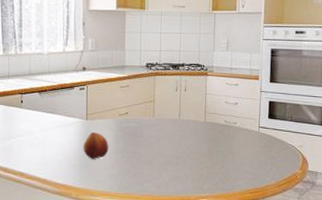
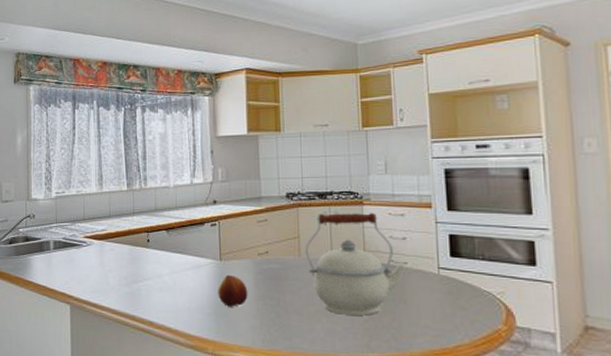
kettle: none [158,81,235,164] -> present [305,213,406,316]

